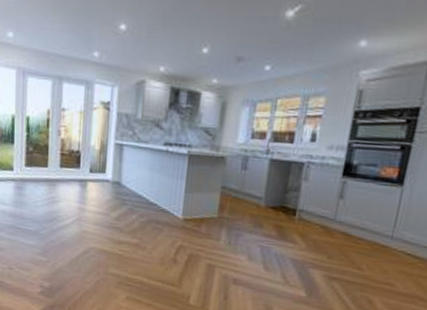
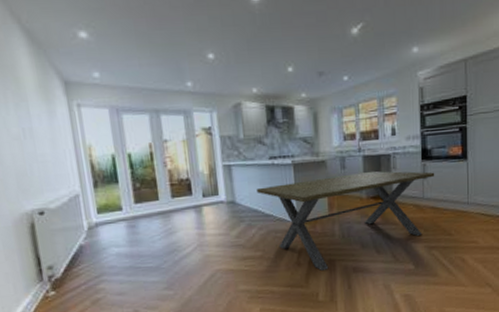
dining table: none [145,173,356,274] -> present [257,170,435,271]

